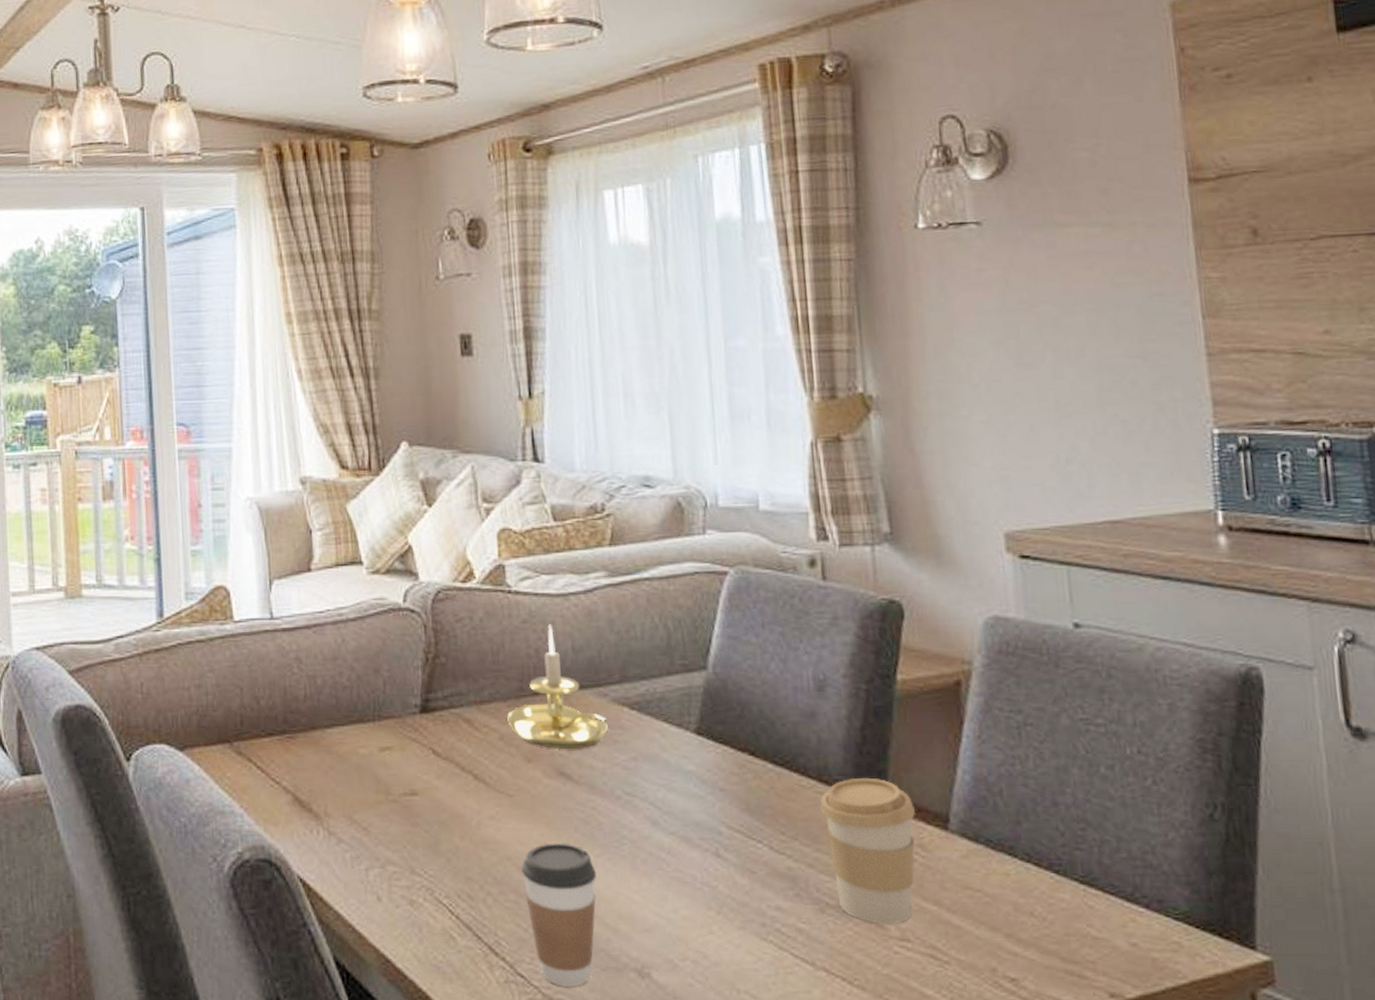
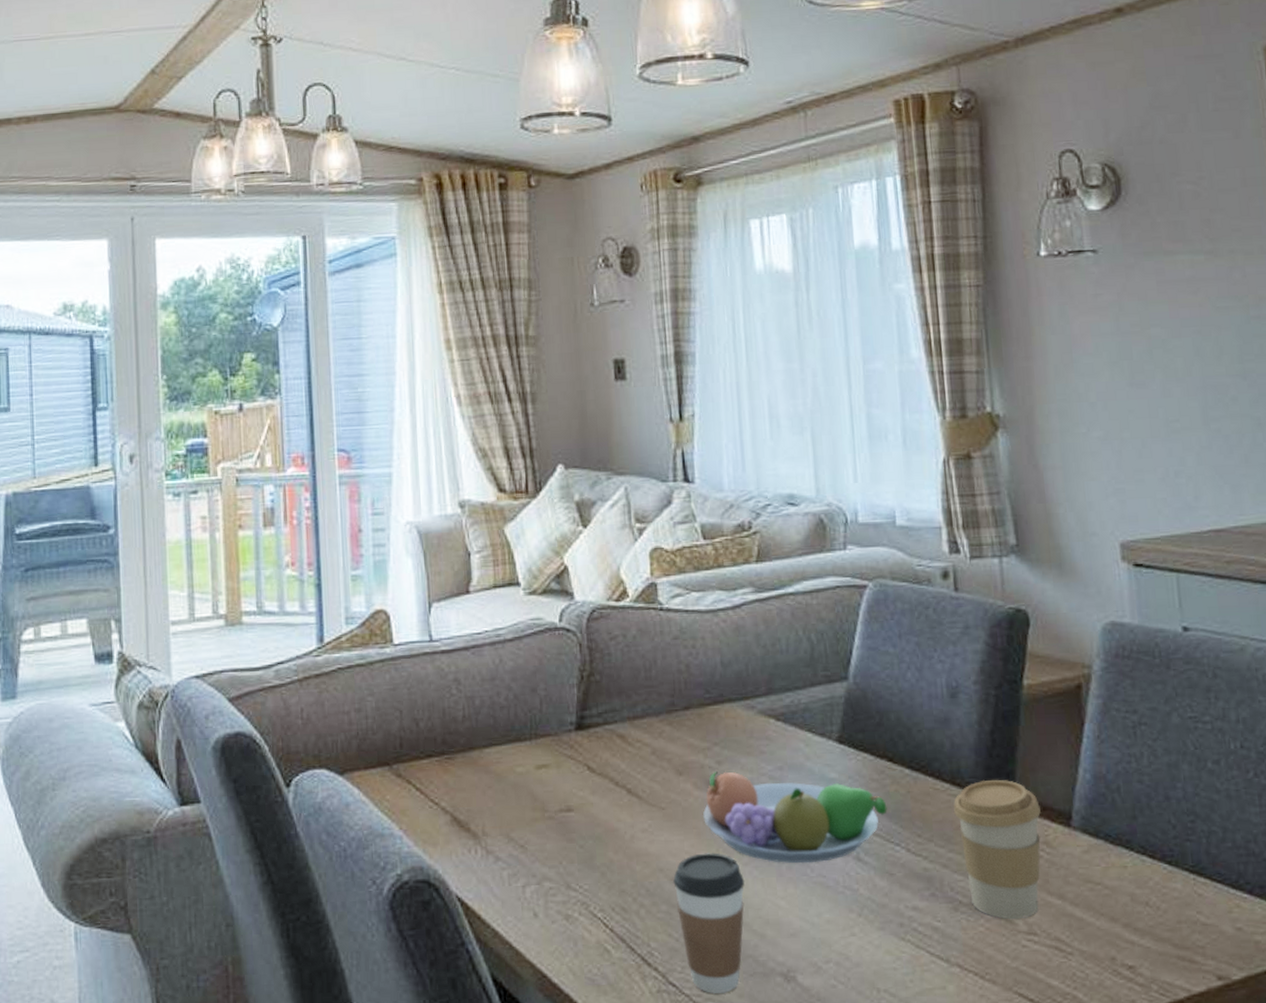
candle holder: present [507,624,608,750] -> none [659,640,755,762]
fruit bowl: none [553,760,749,858] -> present [703,771,887,864]

